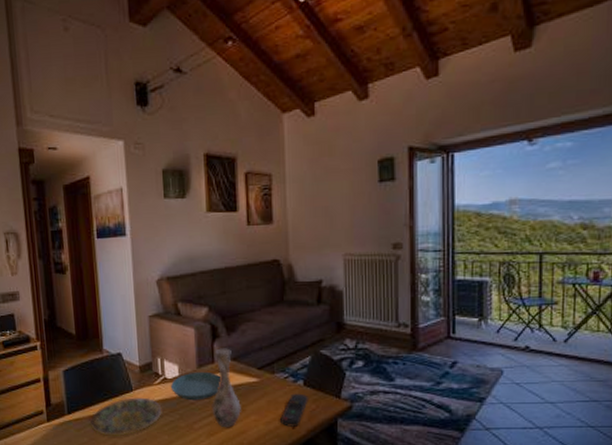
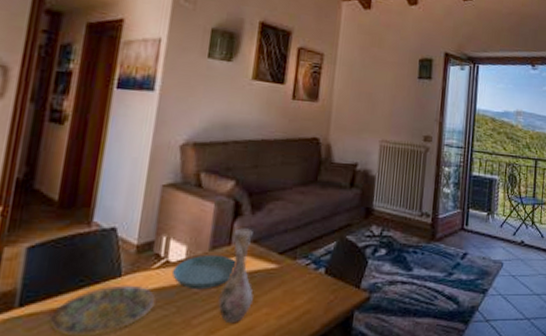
remote control: present [280,393,308,427] -> none [294,282,328,321]

